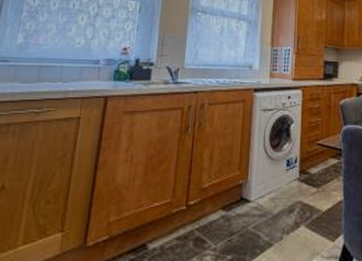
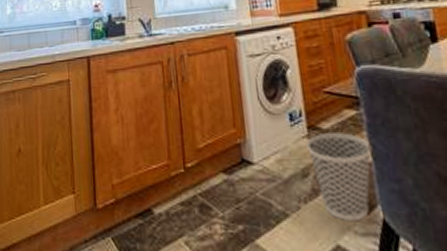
wastebasket: none [296,177,345,247] -> present [306,133,372,220]

